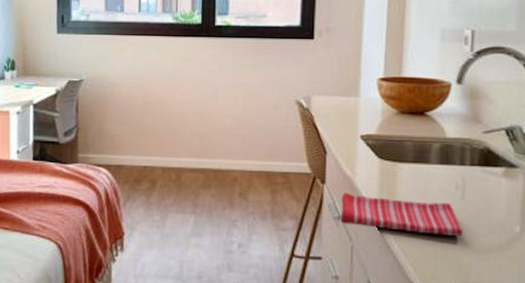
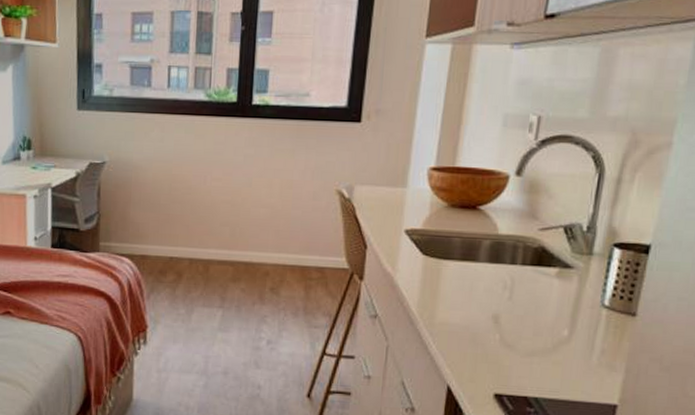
dish towel: present [340,192,463,236] -> none [376,290,507,338]

